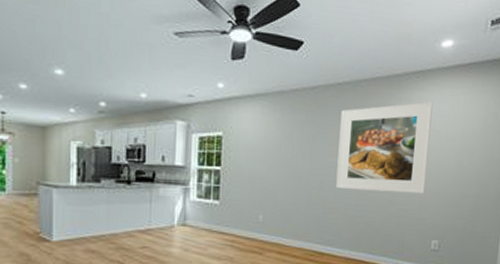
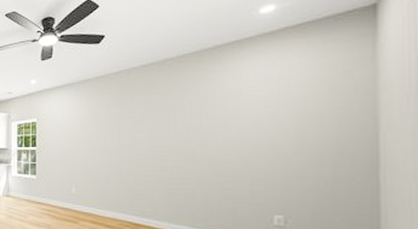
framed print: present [336,102,433,194] -> none [147,69,257,164]

